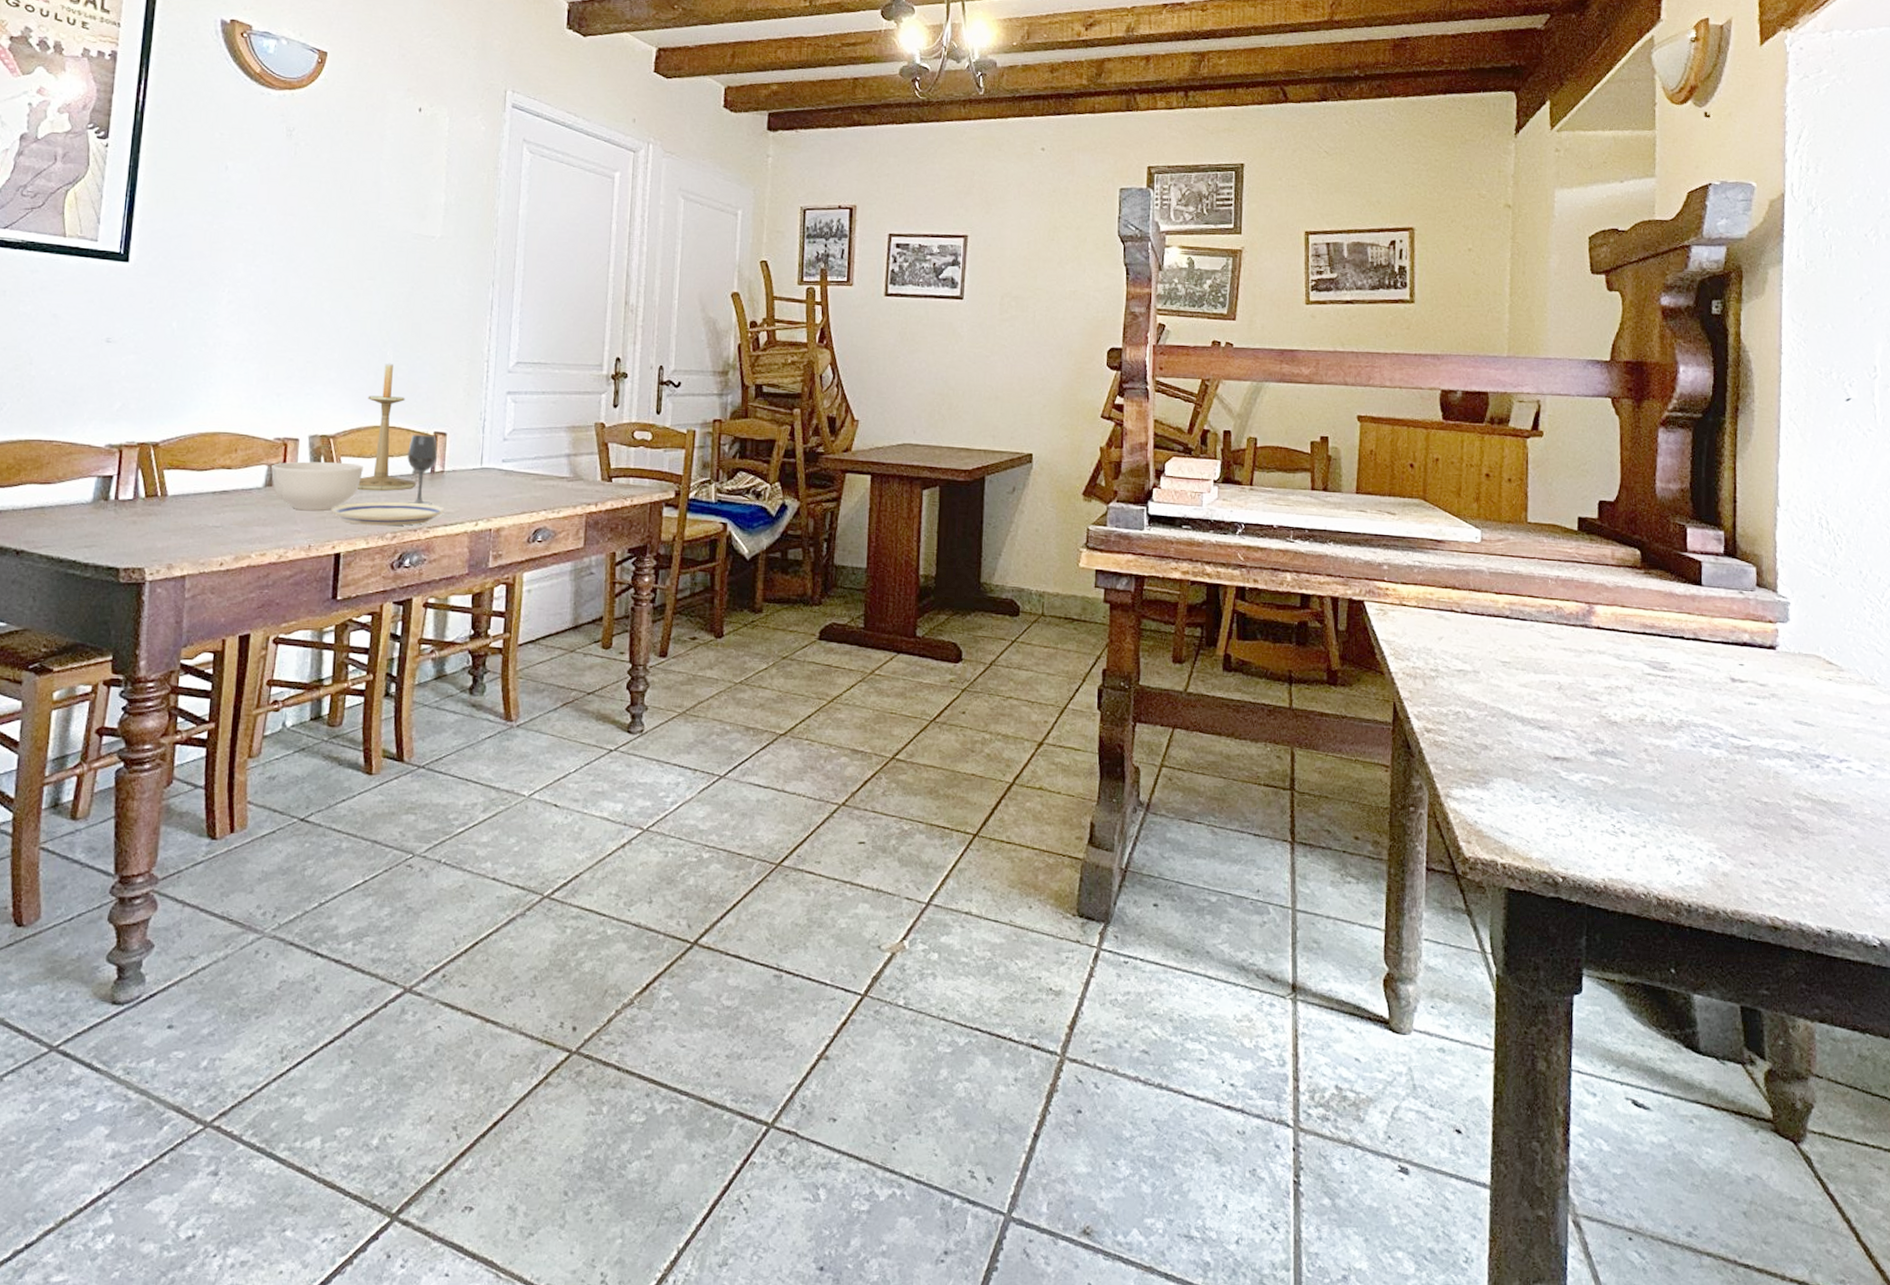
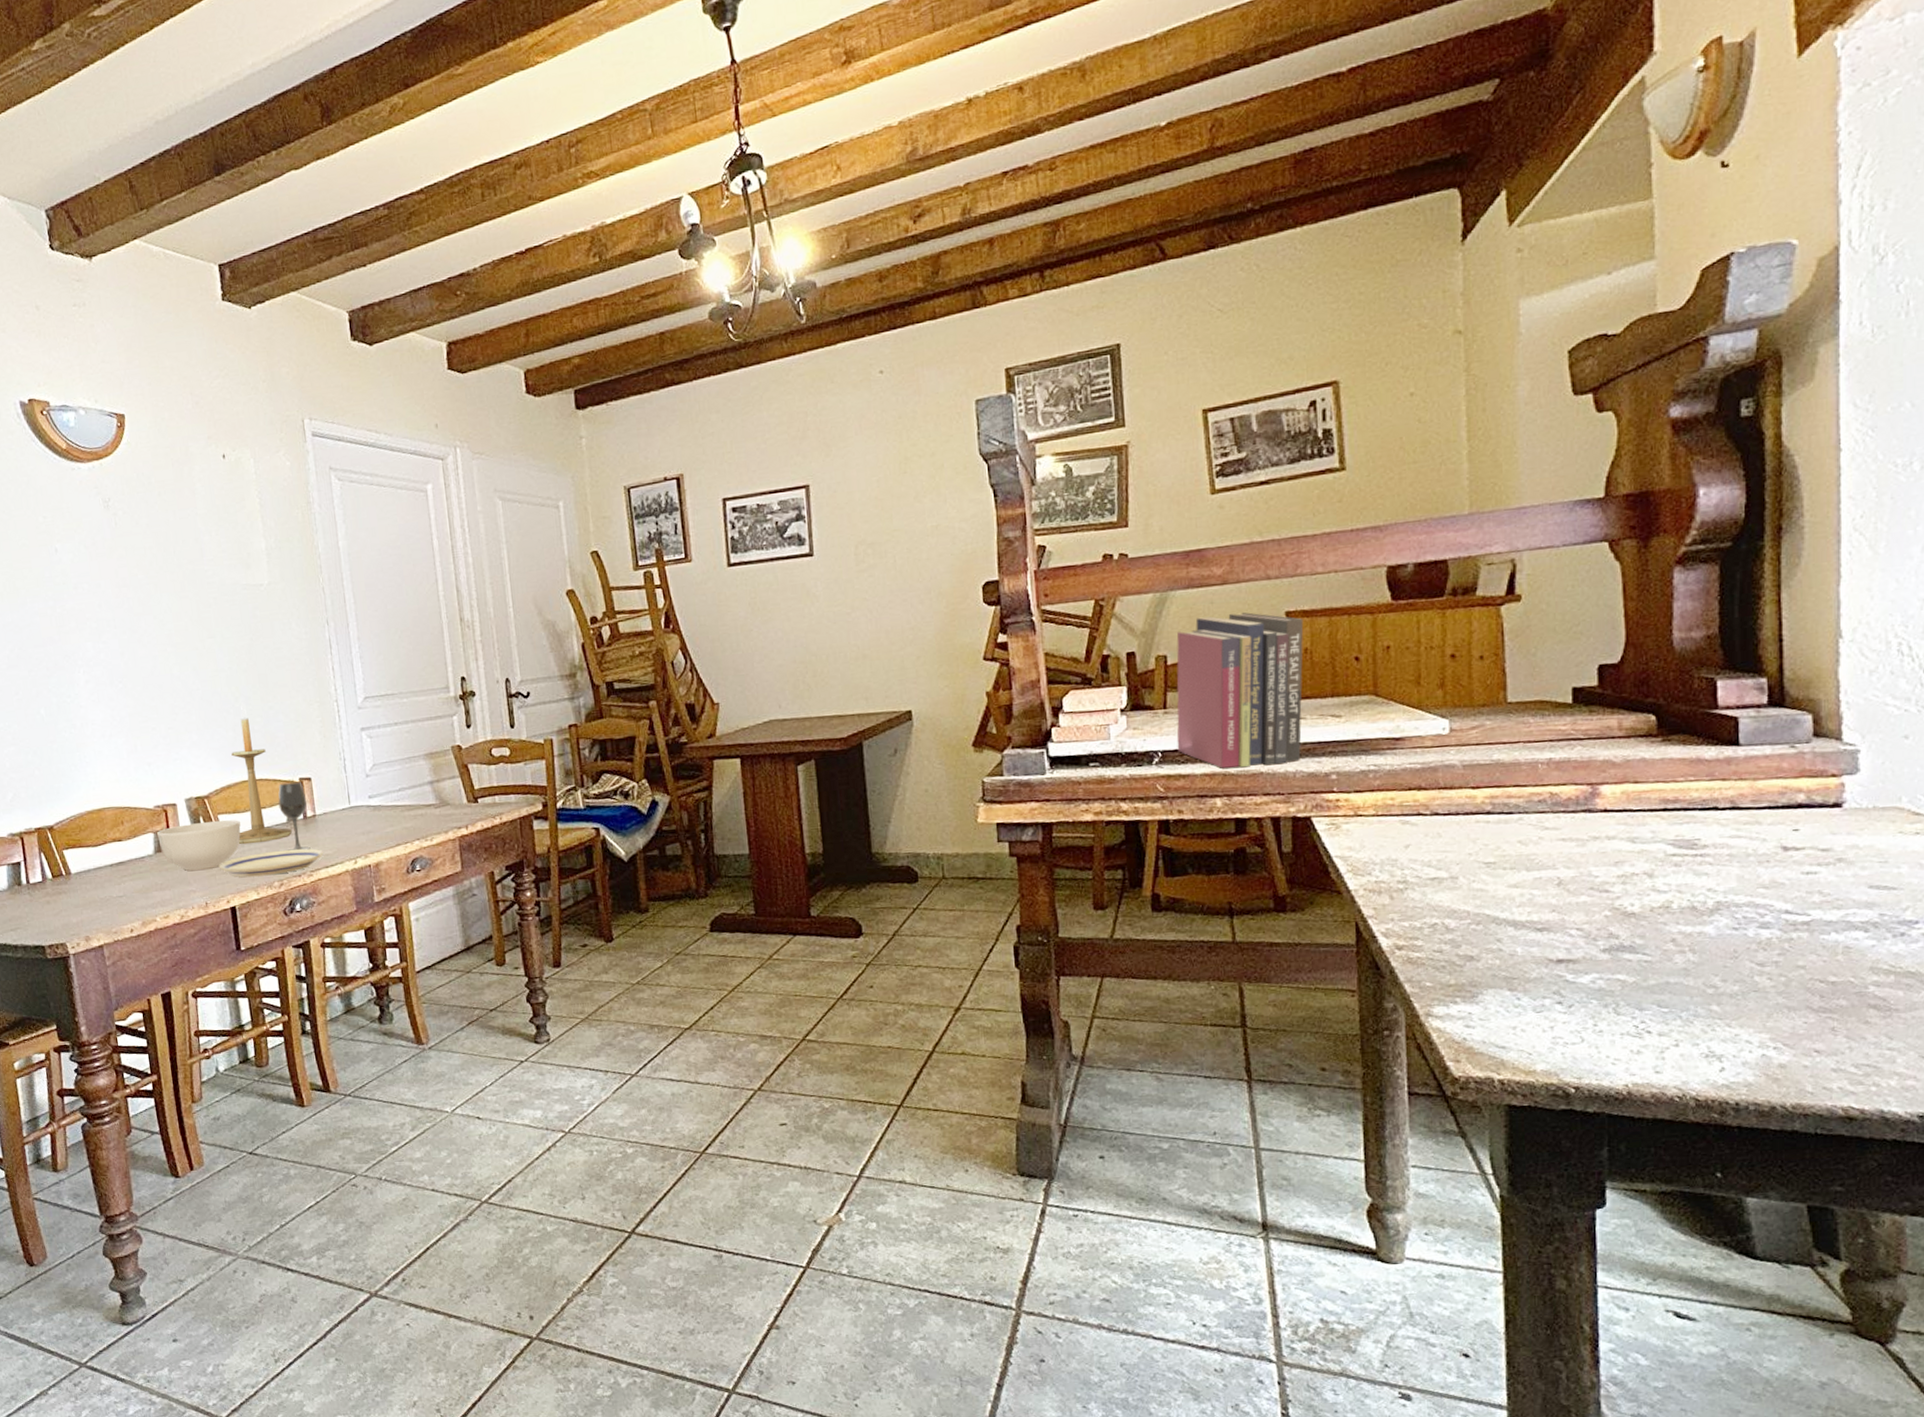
books: none [1258,409,1371,550] -> present [1176,612,1304,768]

